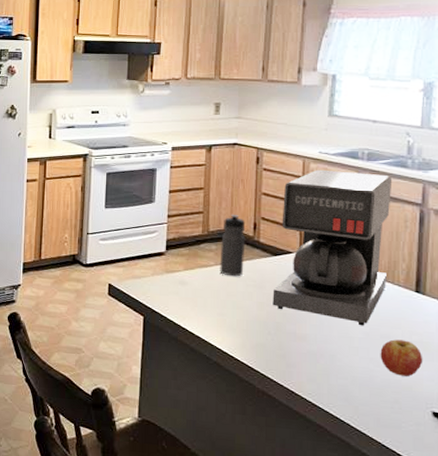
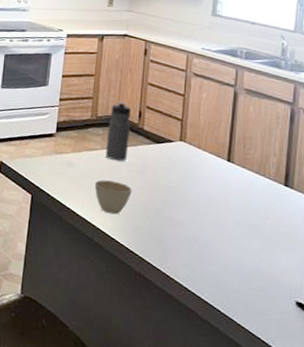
cup: none [210,297,250,332] -> present [94,179,132,215]
coffee maker: present [272,169,393,326] -> none [153,64,267,216]
fruit: present [380,339,423,377] -> none [250,230,289,266]

